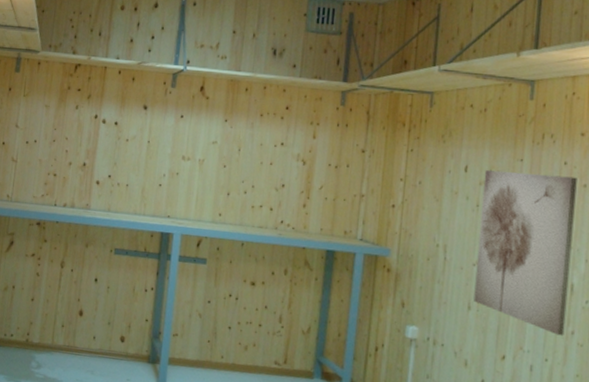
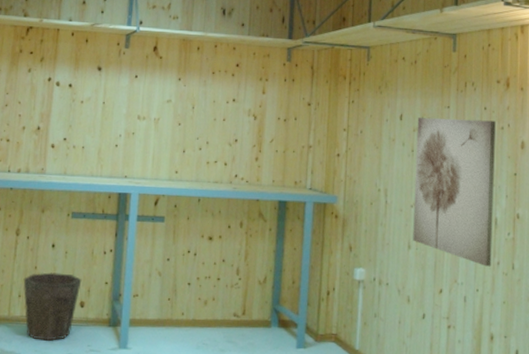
waste bin: none [66,305,123,372] -> present [23,272,82,341]

